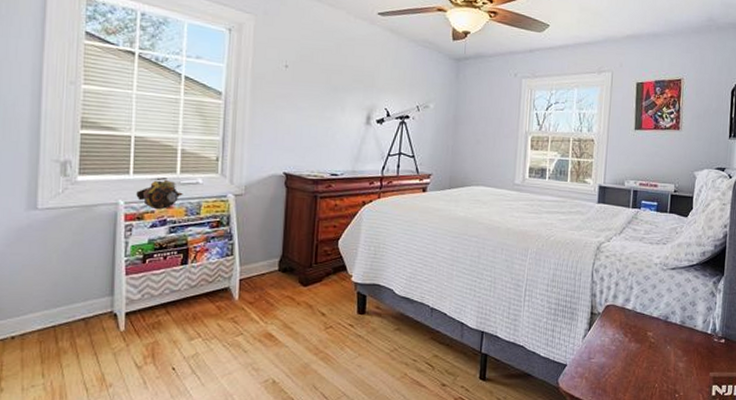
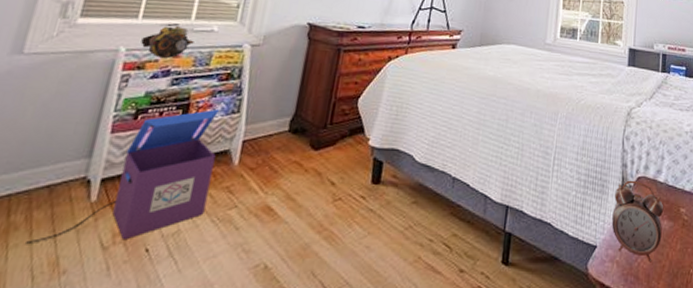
toy box: none [75,252,218,365] -> present [26,108,220,245]
alarm clock: none [581,308,632,378] -> present [612,180,664,263]

